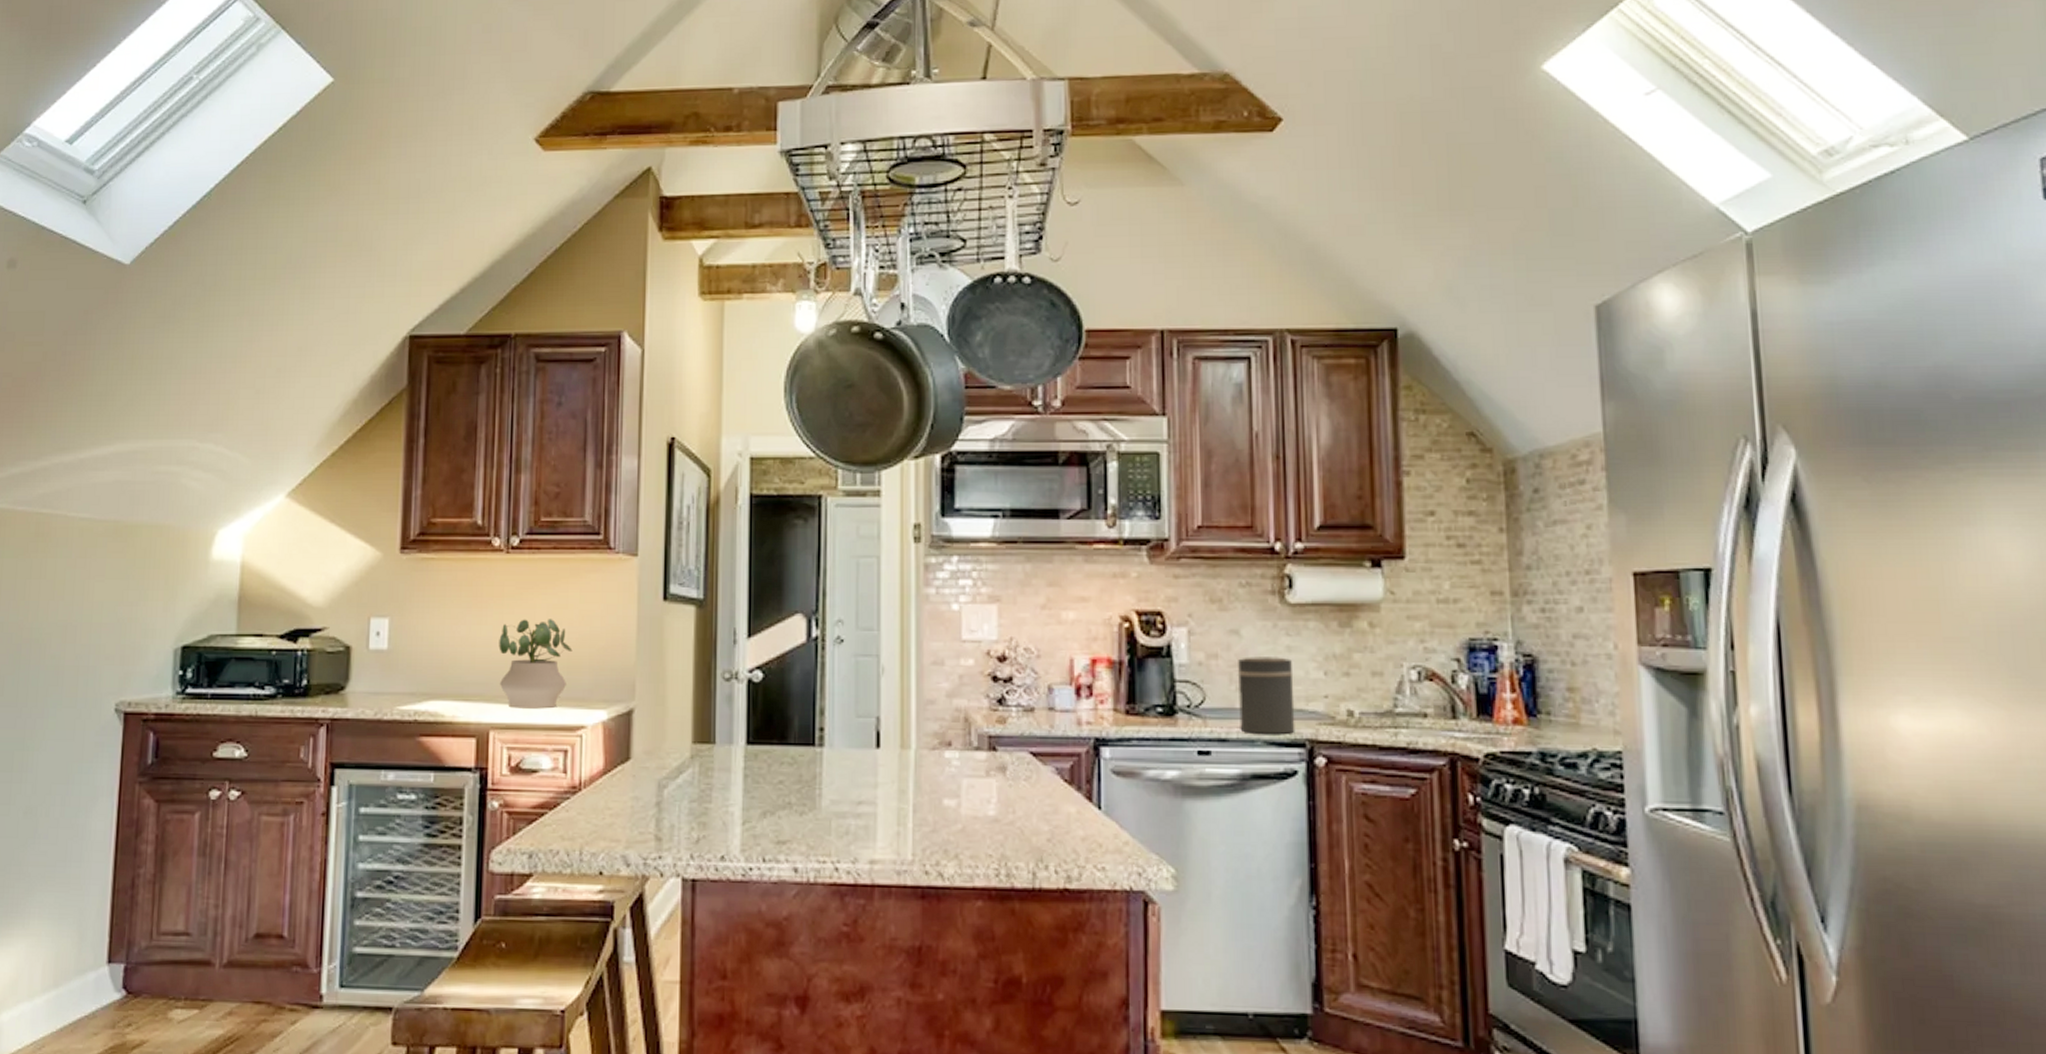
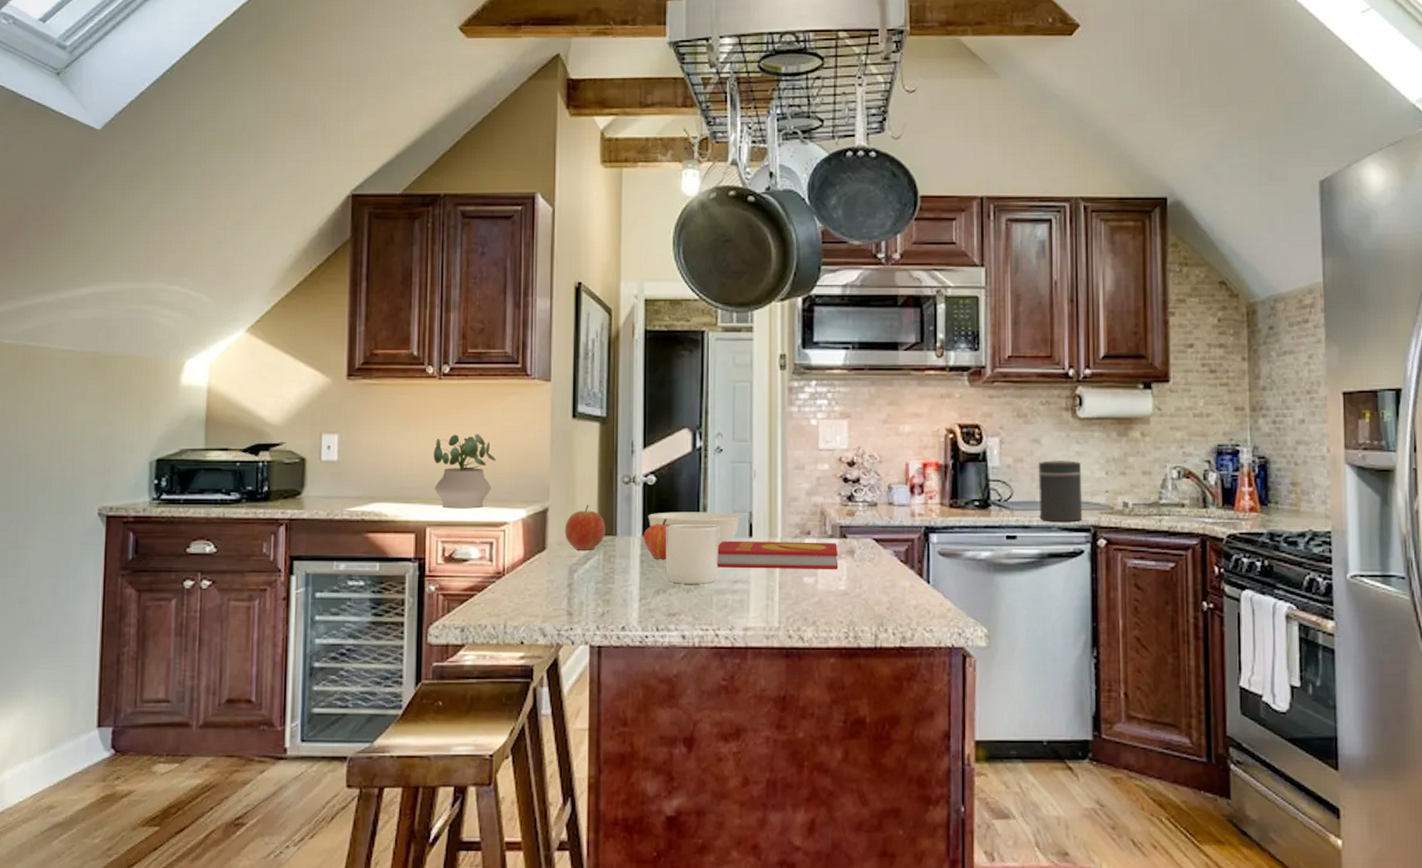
fruit: none [653,705,702,763] -> present [564,504,605,551]
fruit: none [748,724,783,775] -> present [644,519,673,560]
bowl: none [752,715,866,757] -> present [647,512,741,545]
mug: none [774,730,840,805] -> present [666,523,720,584]
book: none [837,751,985,790] -> present [717,540,837,569]

